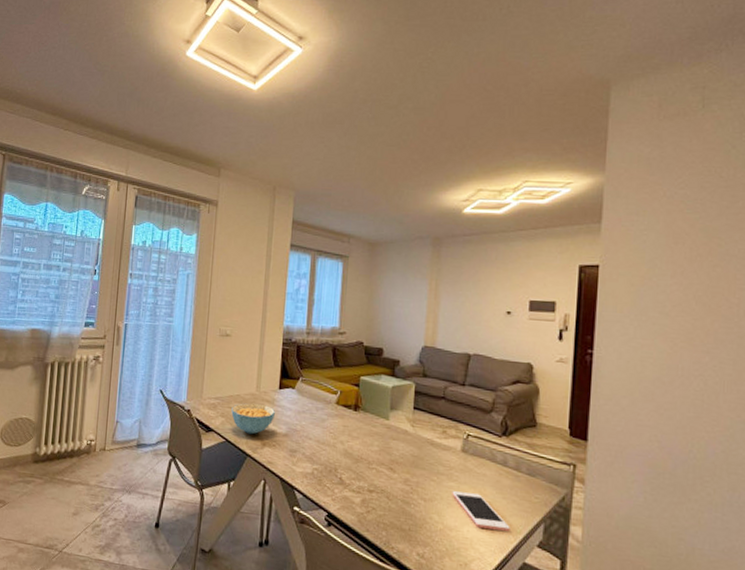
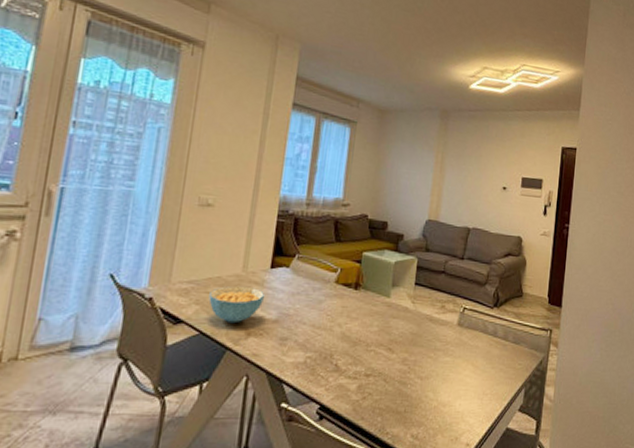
cell phone: present [452,491,510,531] -> none [447,366,497,399]

